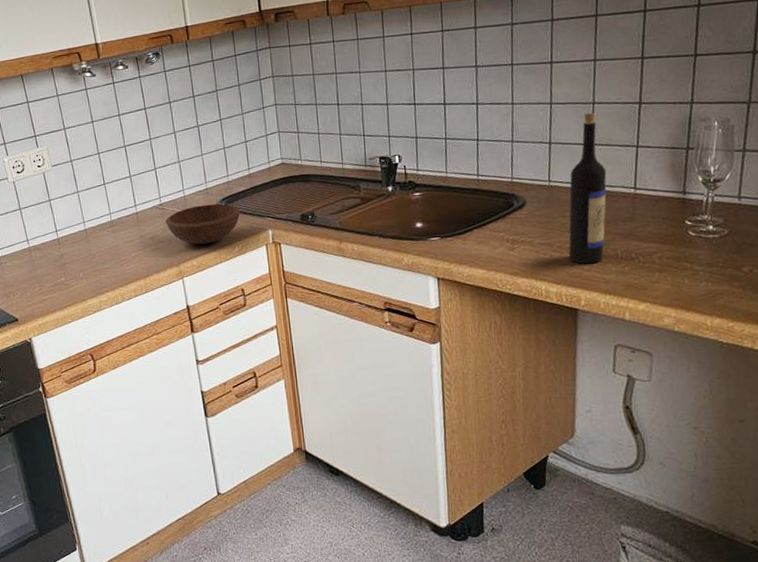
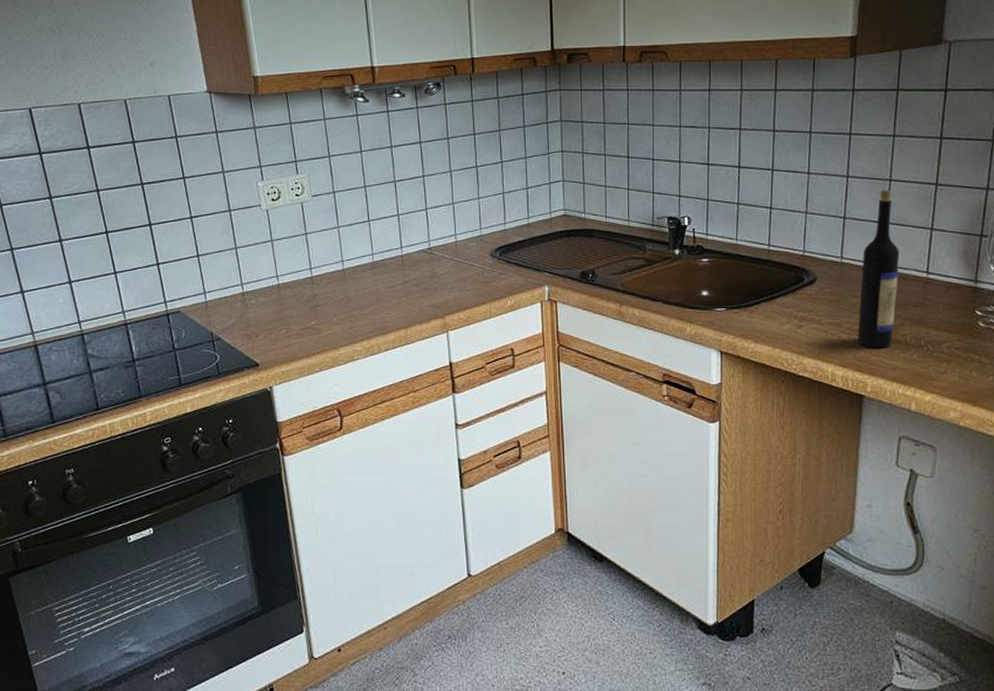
bowl: present [165,203,240,245] -> none [432,253,515,296]

